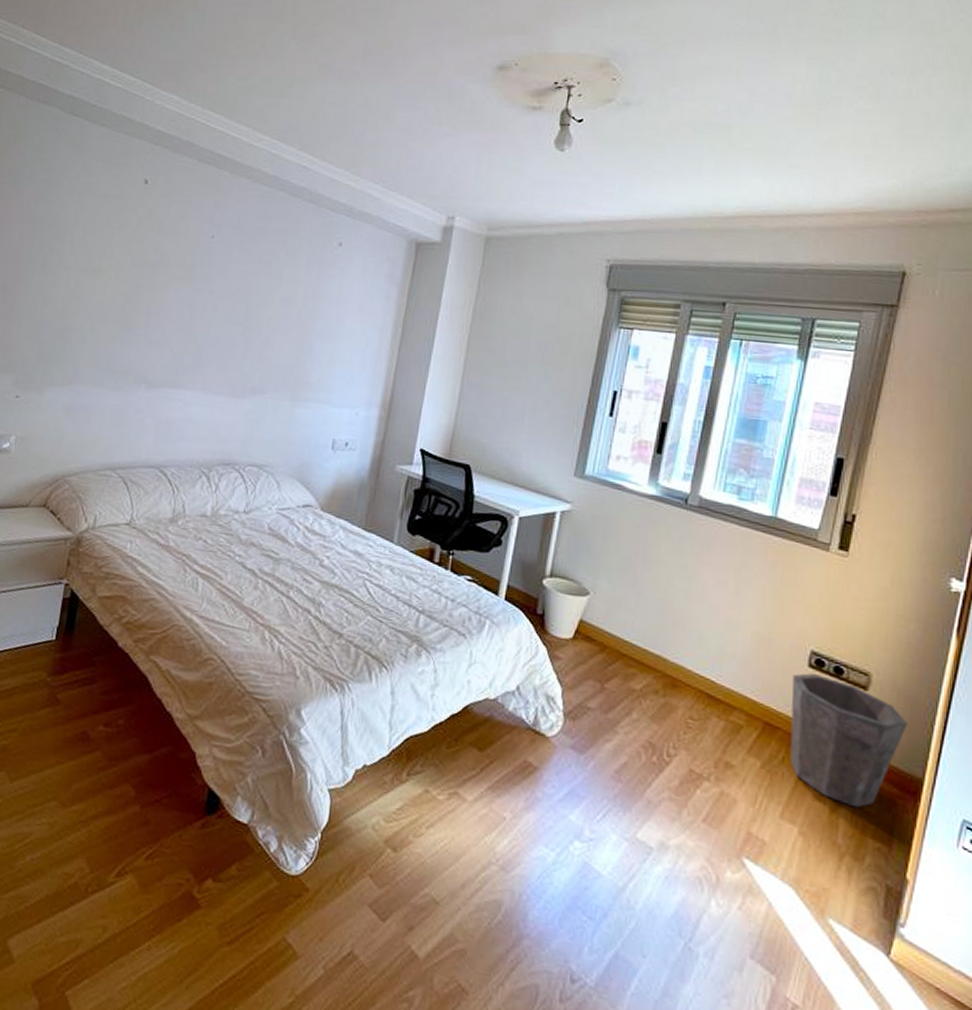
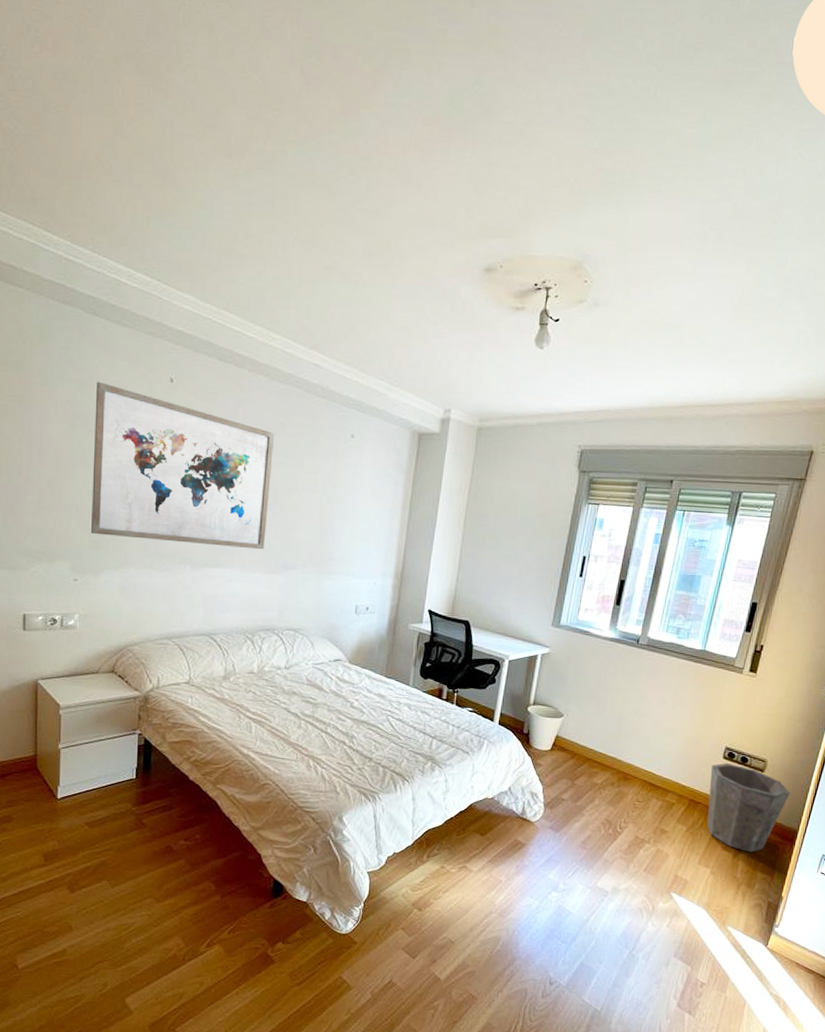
wall art: none [40,182,253,370] -> present [90,381,275,550]

